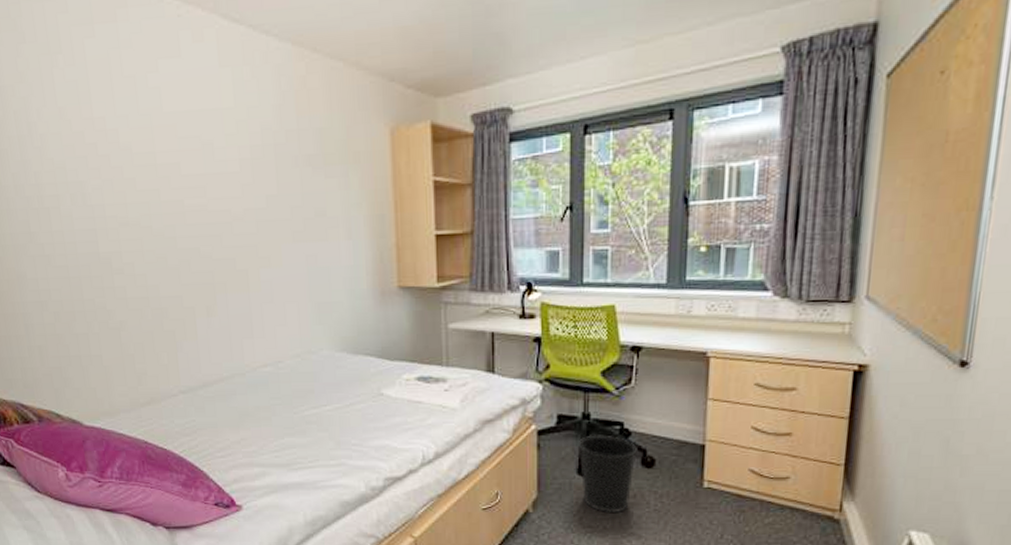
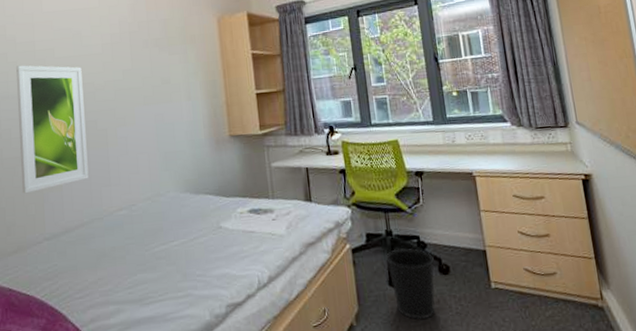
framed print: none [135,183,228,340] -> present [16,65,89,194]

